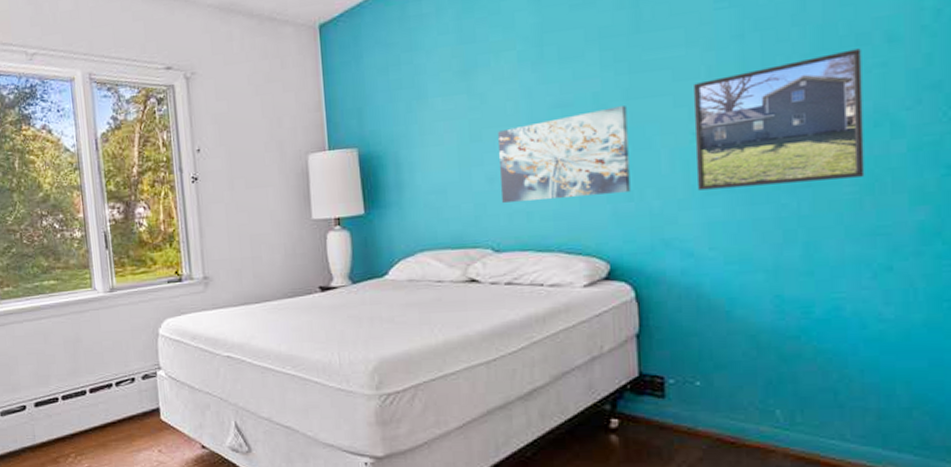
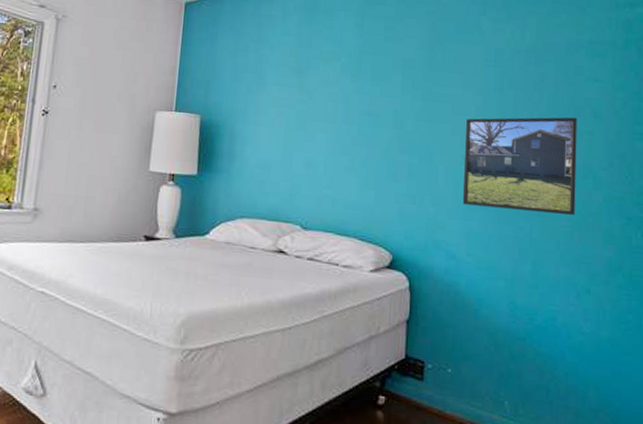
wall art: present [498,106,631,203] -> none [314,124,417,196]

